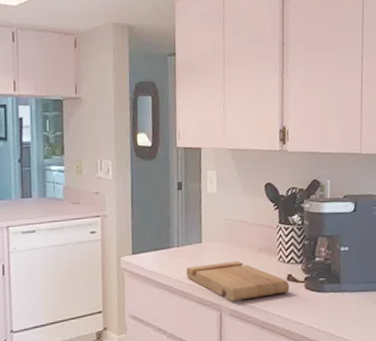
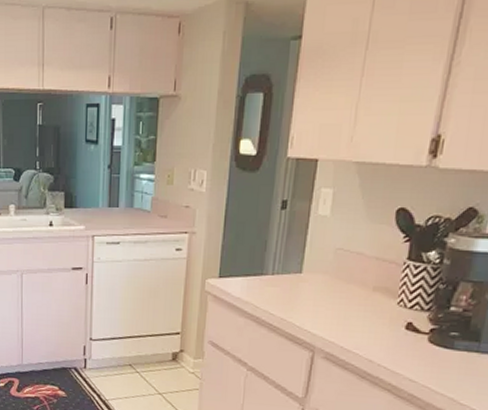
cutting board: present [186,260,290,301] -> none [278,298,408,344]

